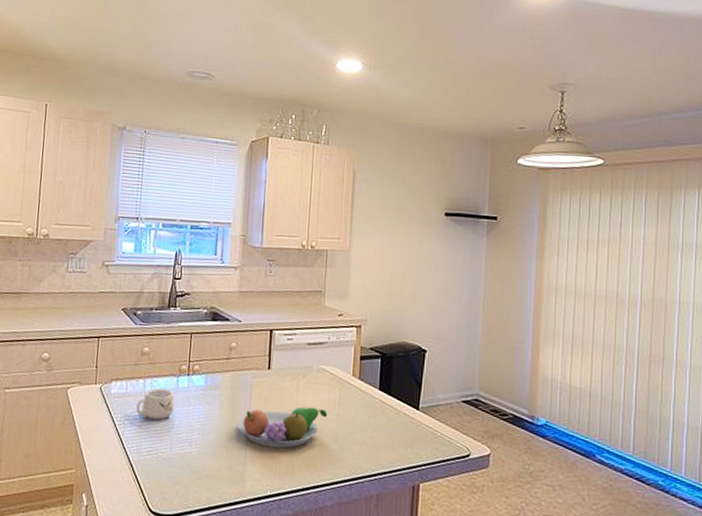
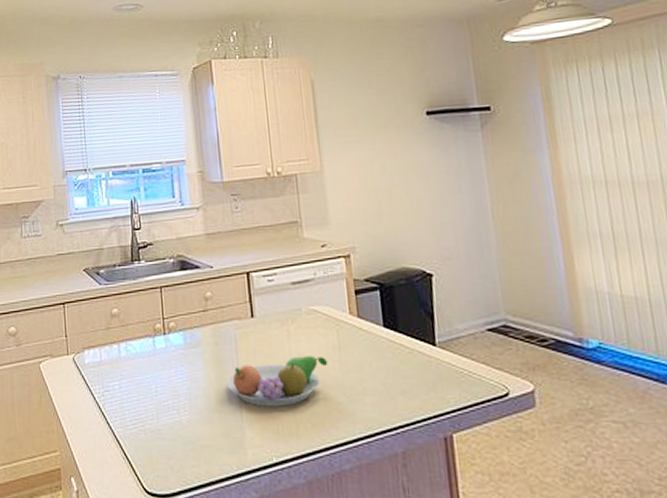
mug: present [136,388,175,420] -> none [114,352,155,387]

